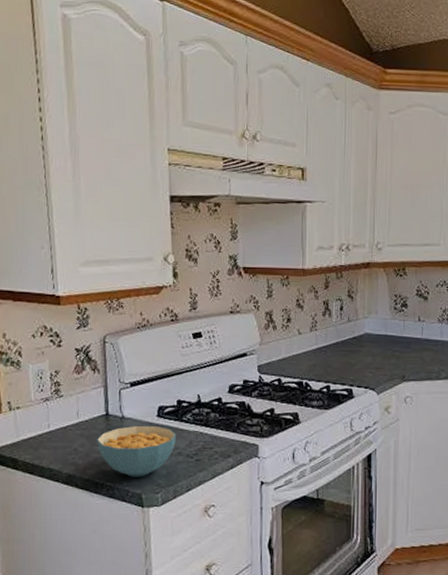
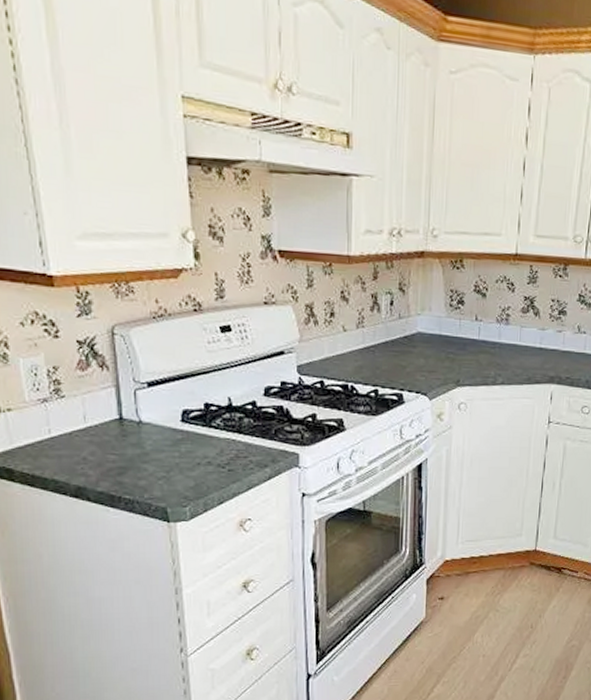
cereal bowl: present [96,425,176,477] -> none [109,431,204,489]

